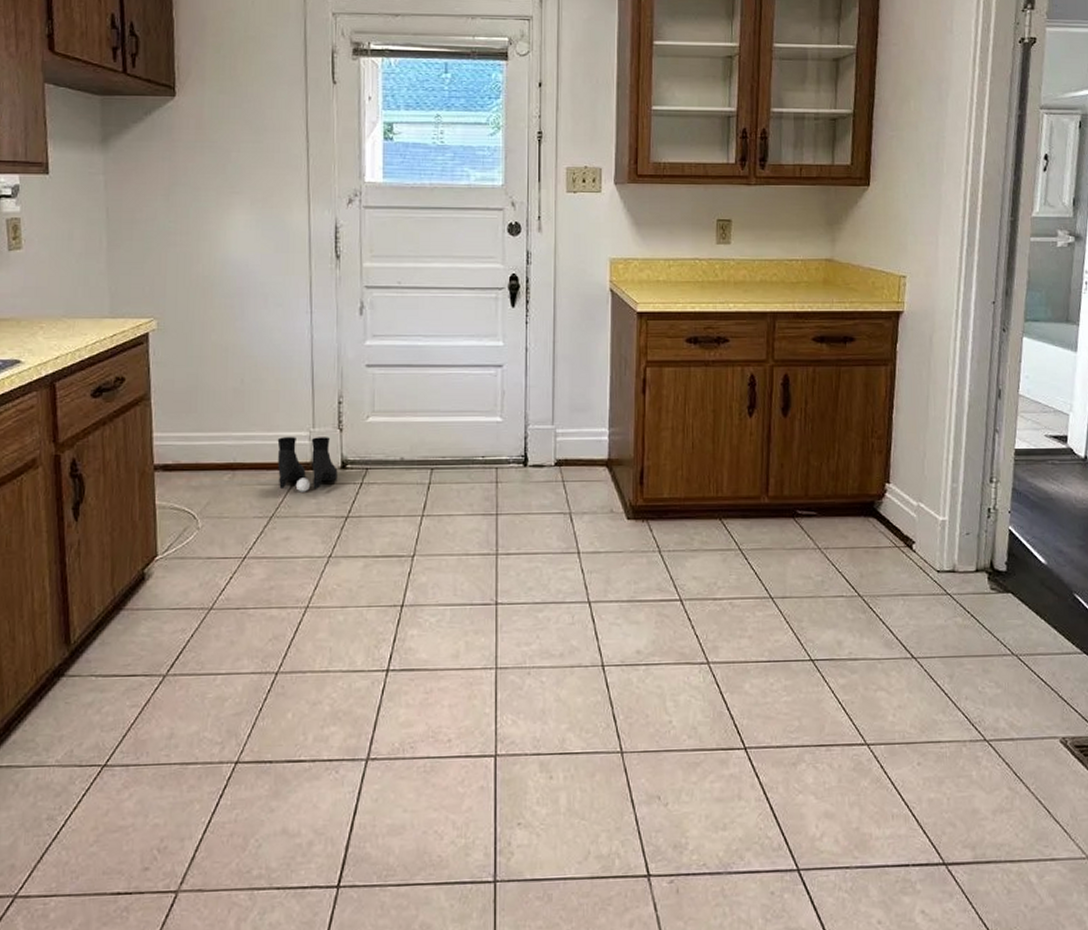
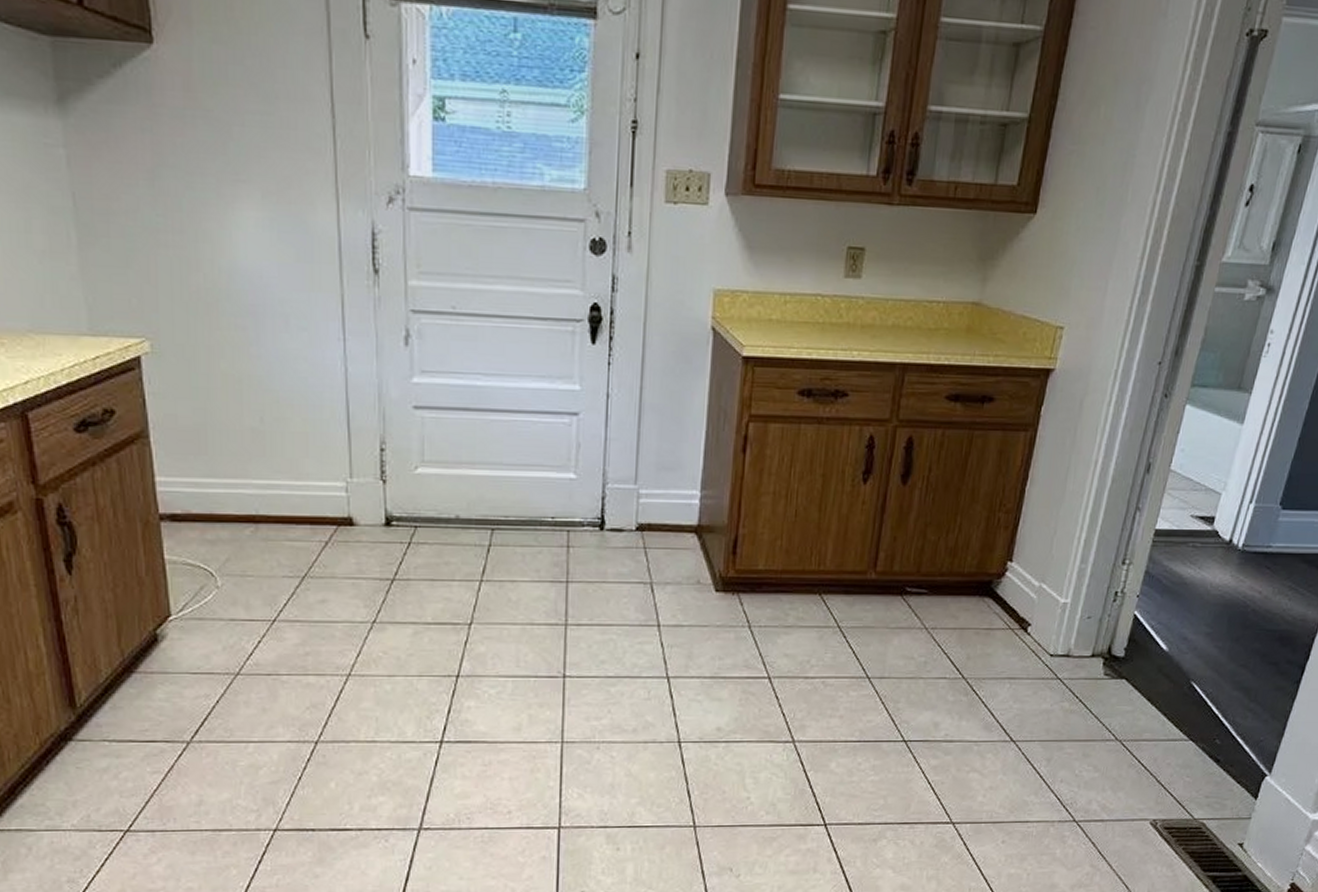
boots: present [277,436,338,492] -> none [308,486,381,551]

